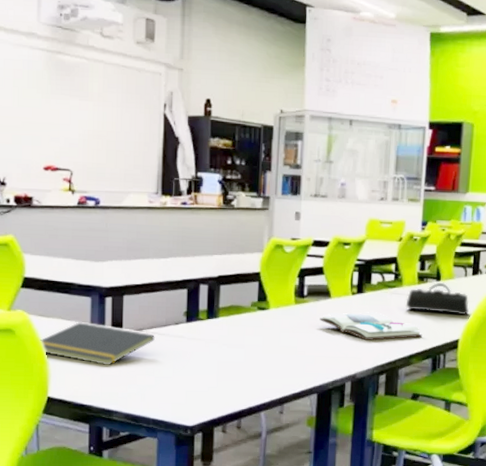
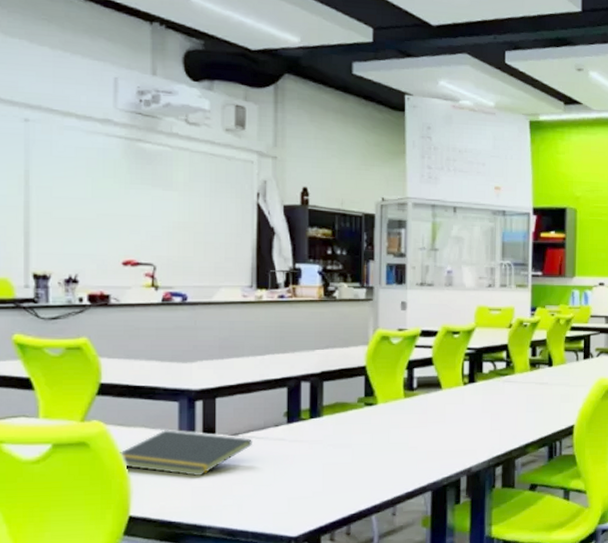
book: present [320,311,423,340] -> none [431,401,538,431]
pencil case: present [405,282,469,316] -> none [519,368,582,401]

